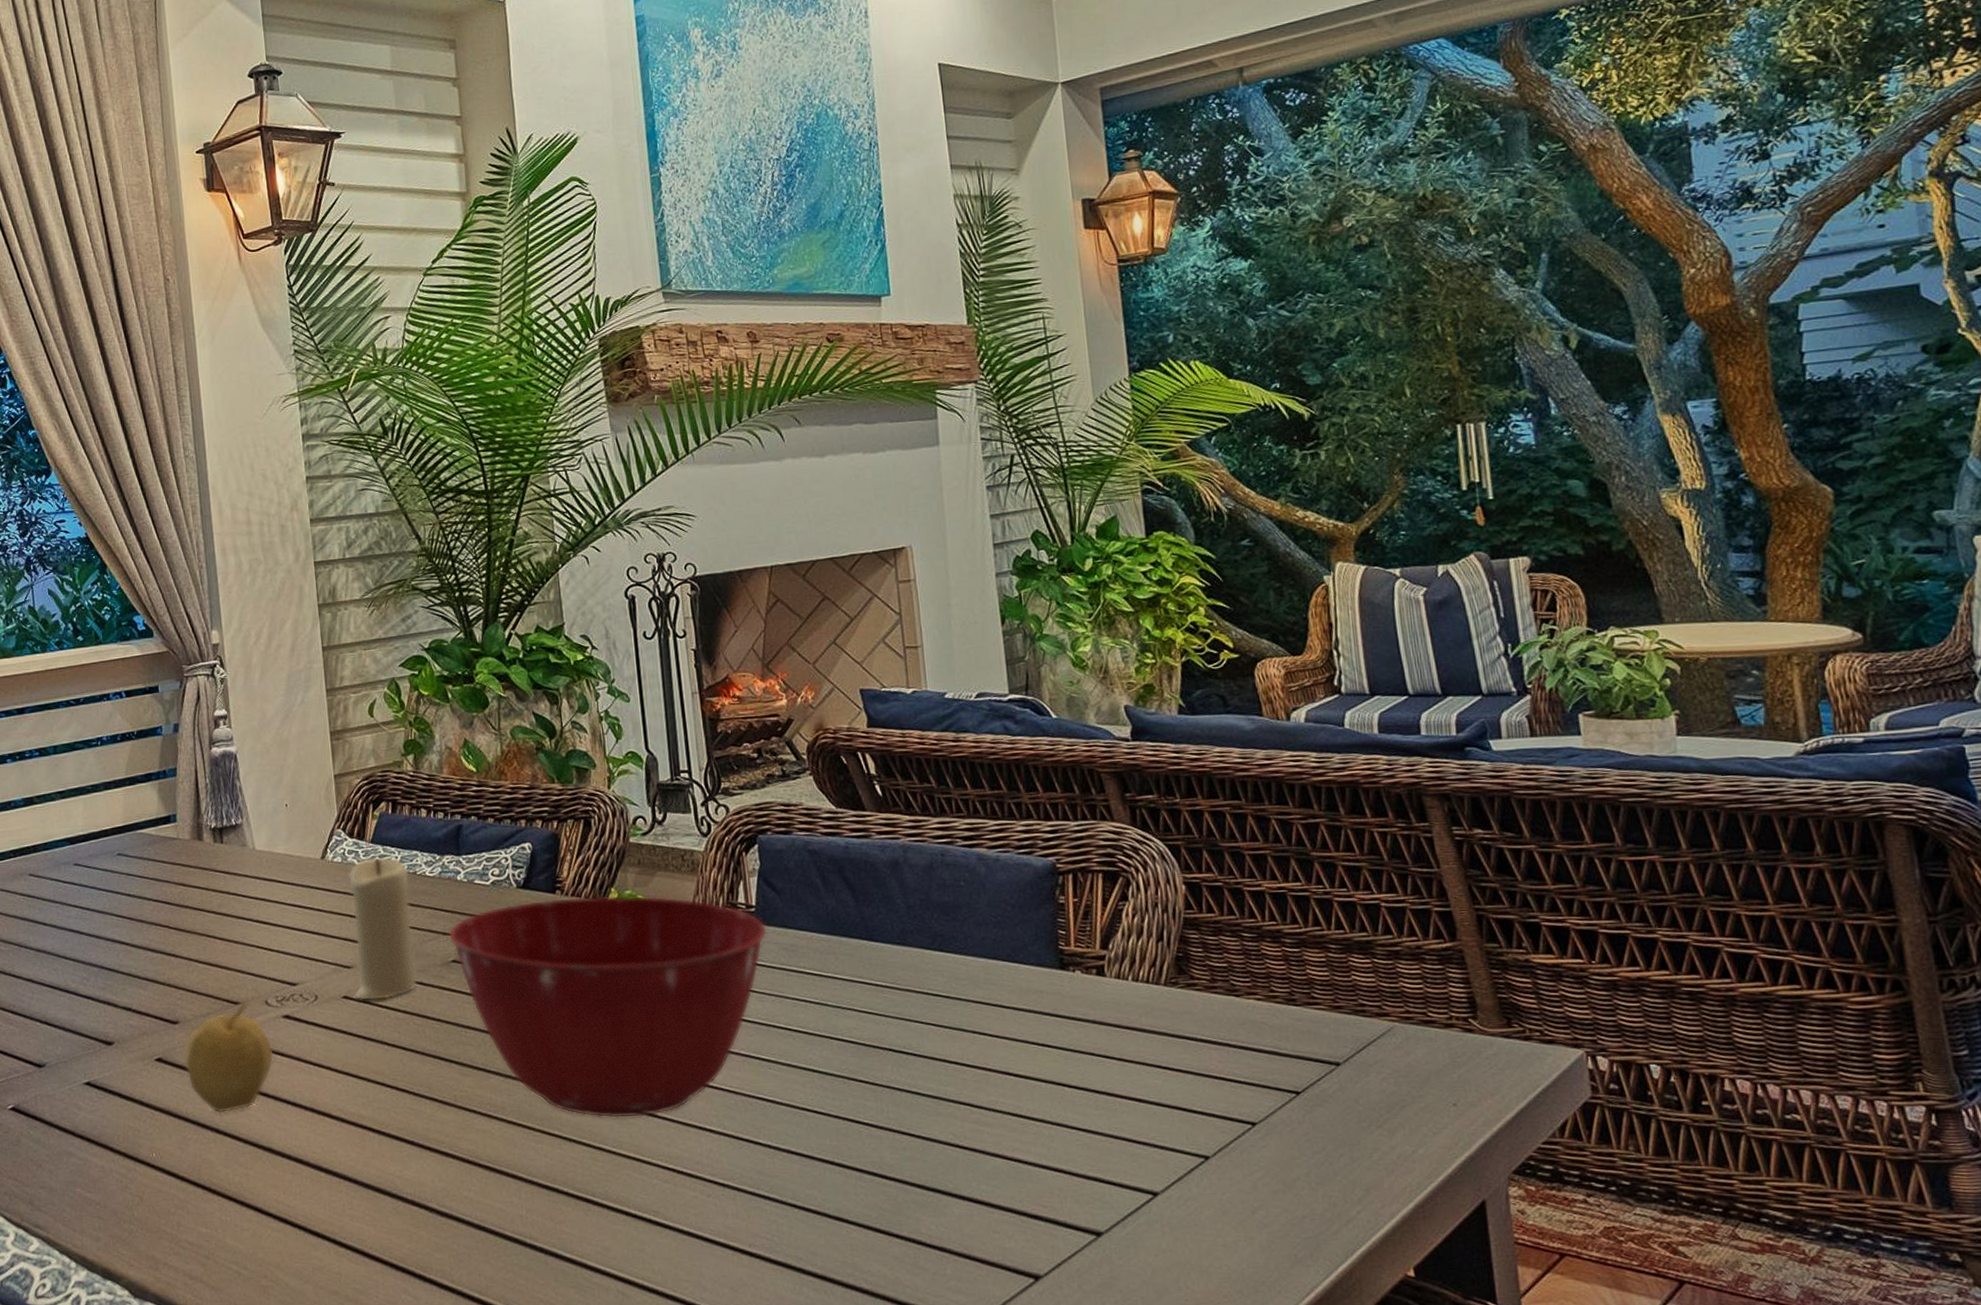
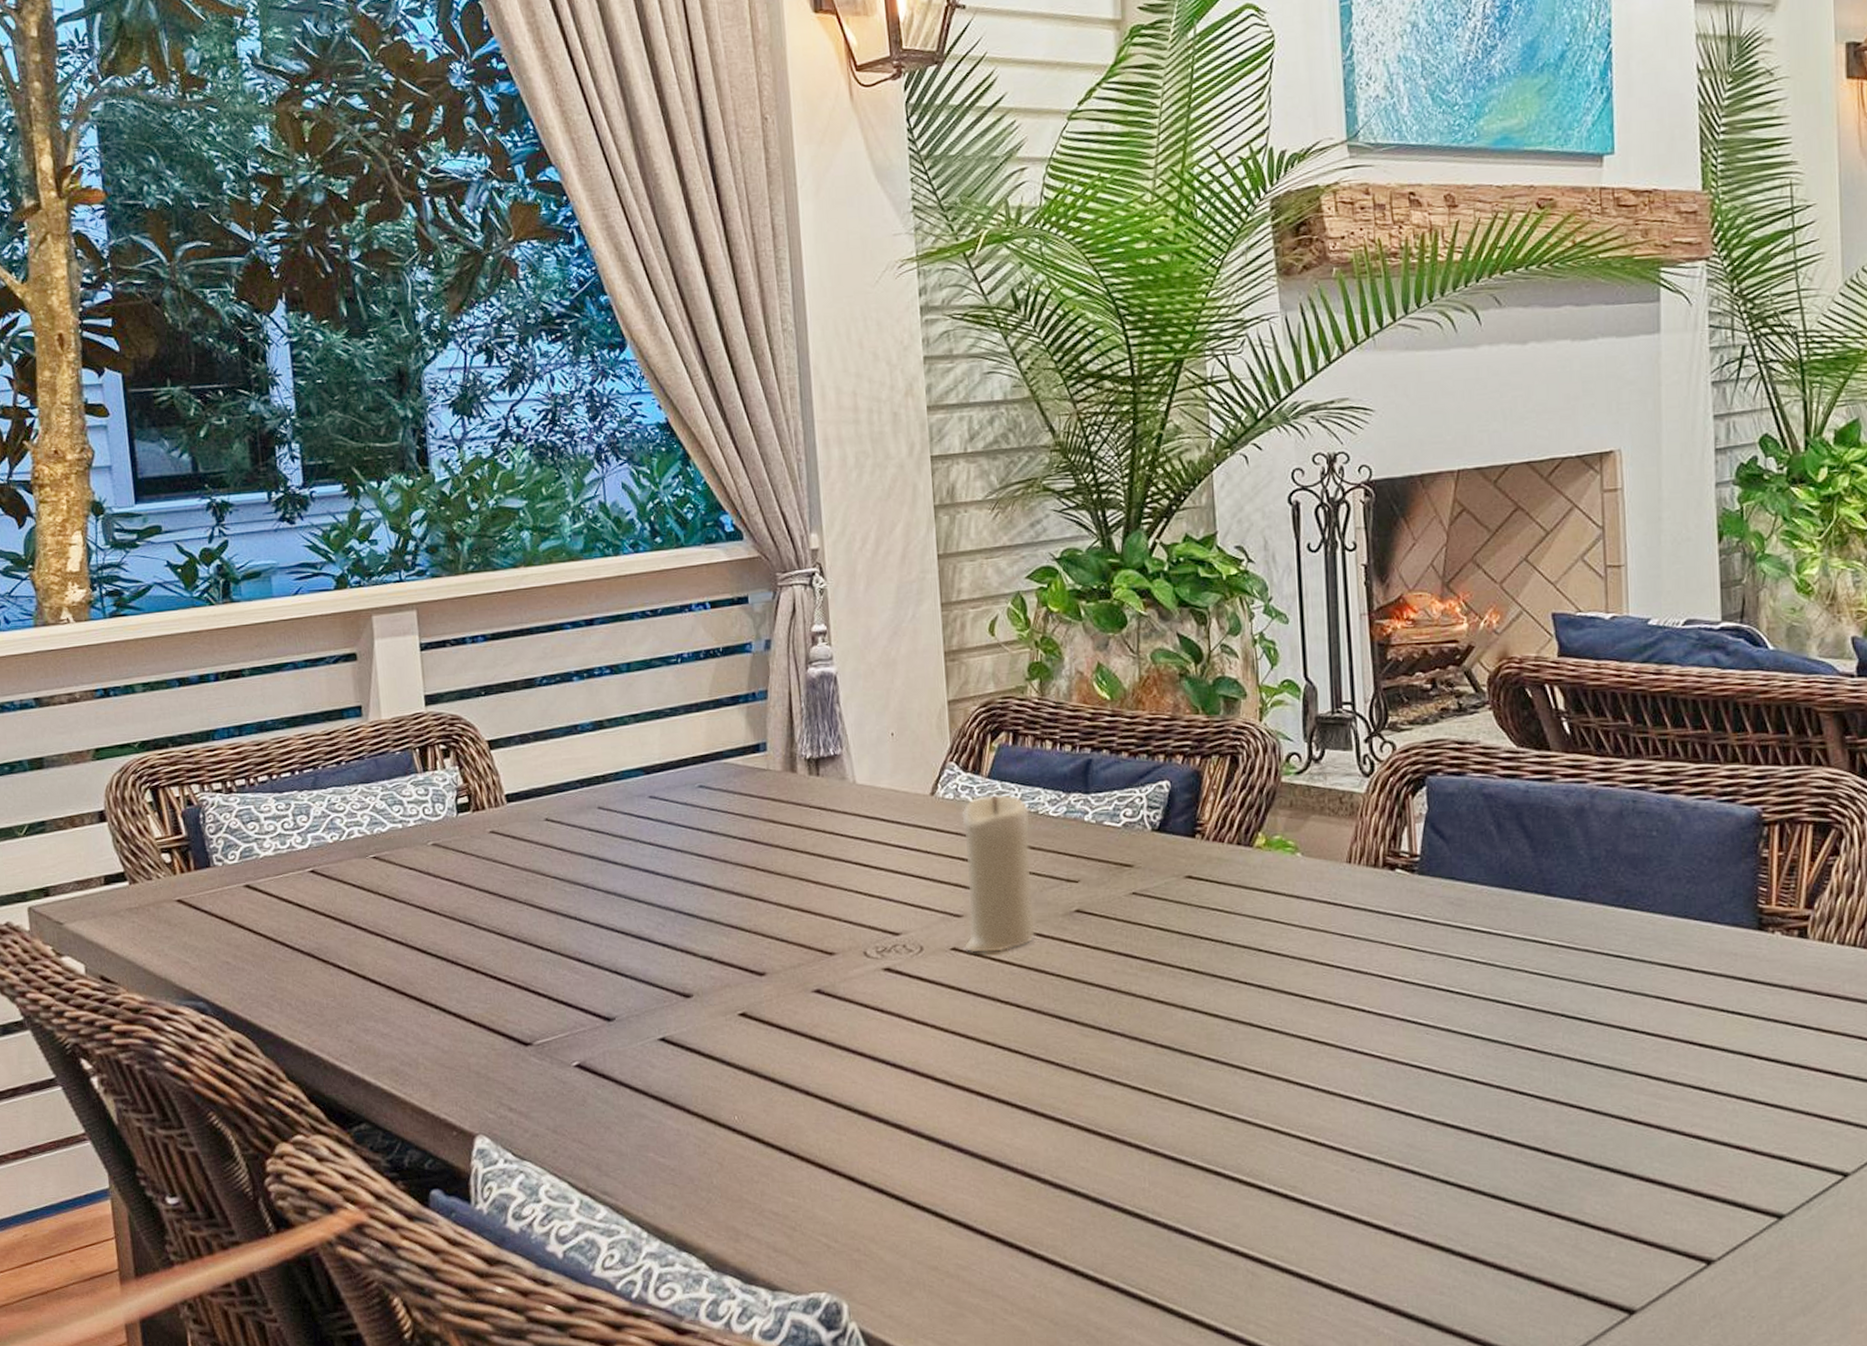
fruit: present [184,1002,274,1114] -> none [771,952,873,1074]
mixing bowl: present [447,895,768,1119] -> none [1071,840,1433,1086]

